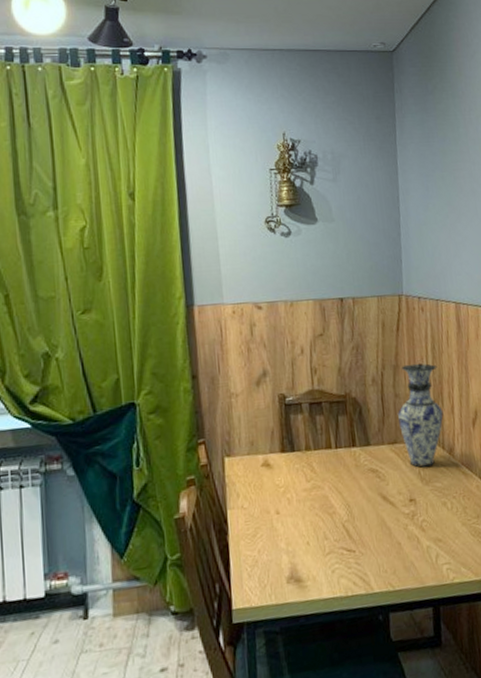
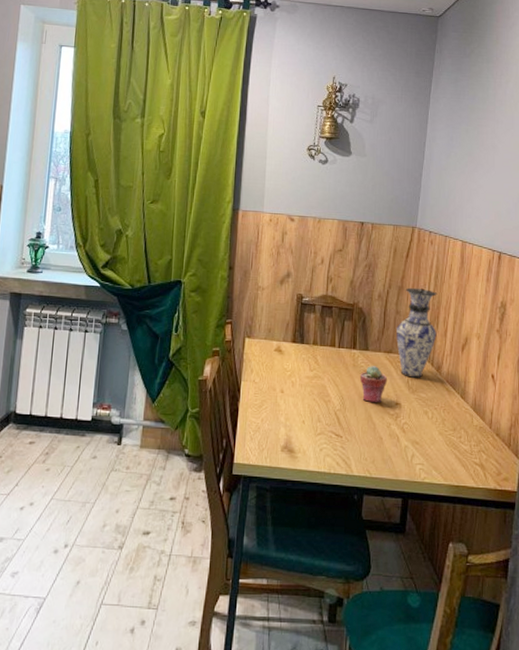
potted succulent: none [365,461,397,505] -> present [360,366,388,403]

